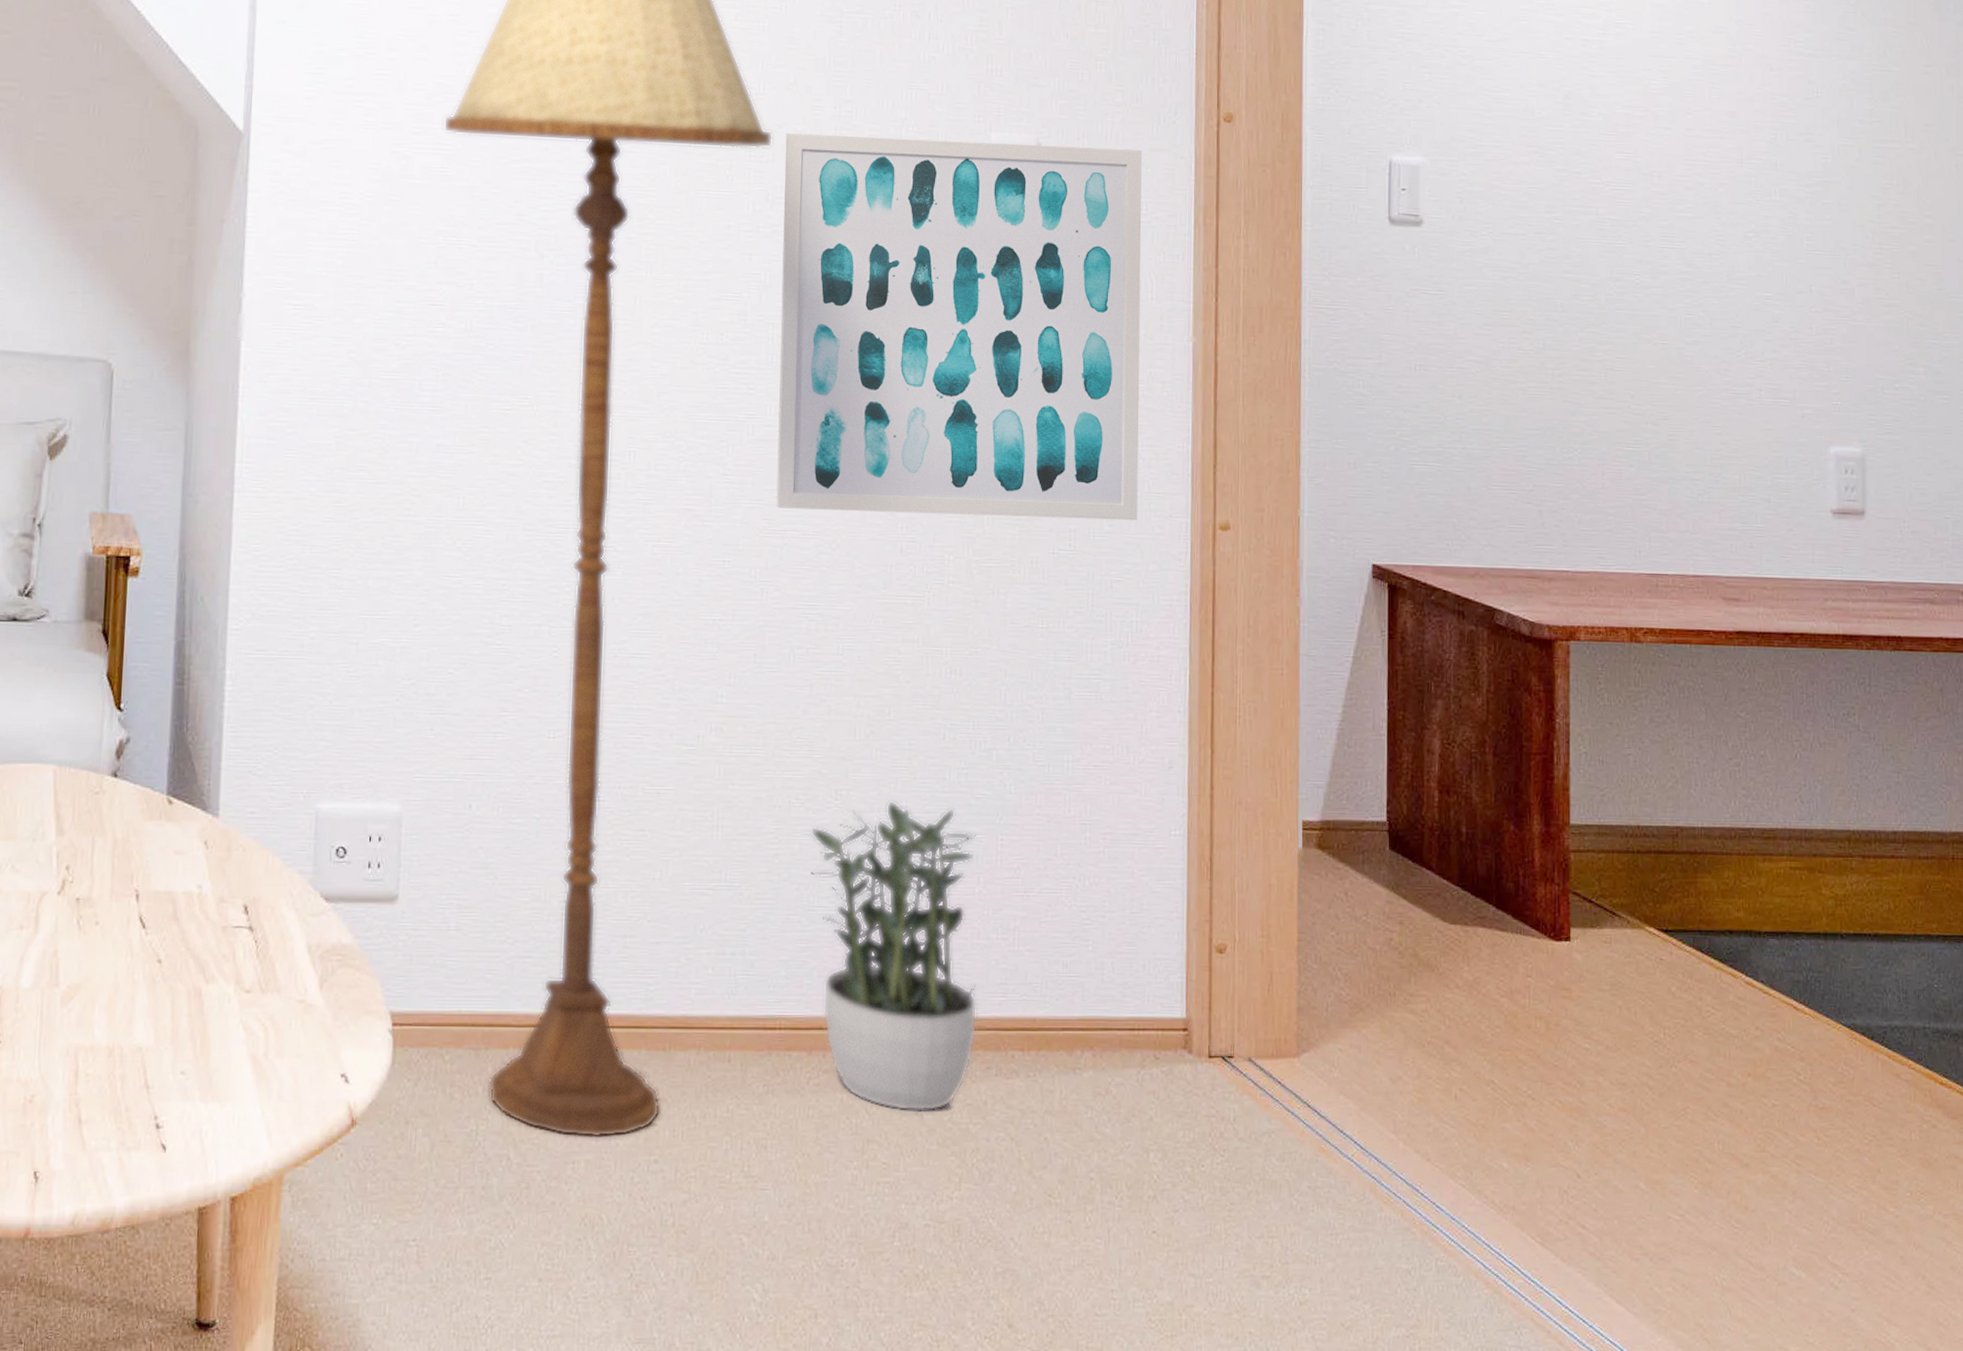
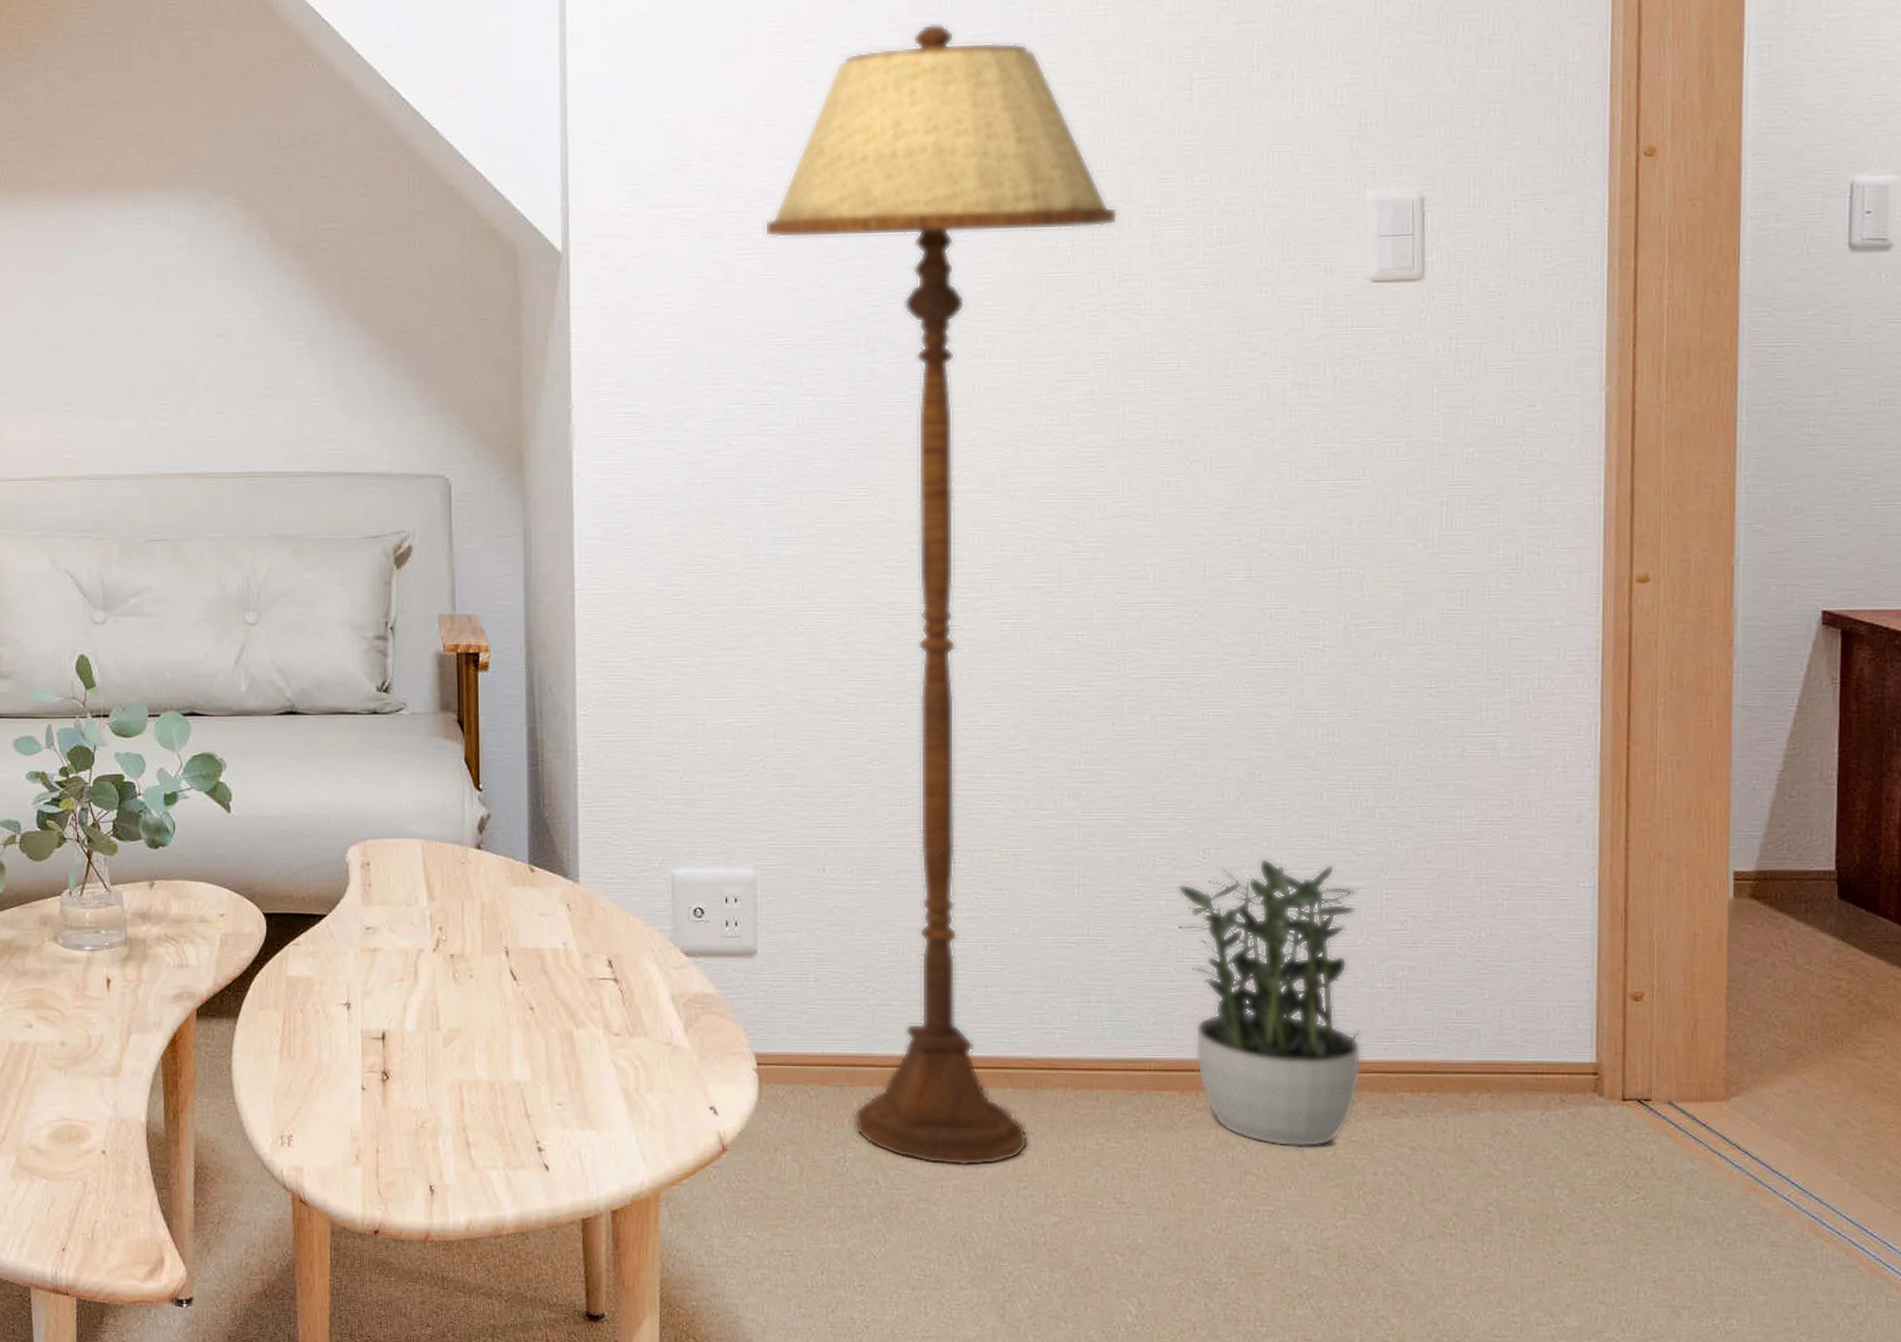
wall art: present [776,133,1142,521] -> none [1131,195,1545,581]

